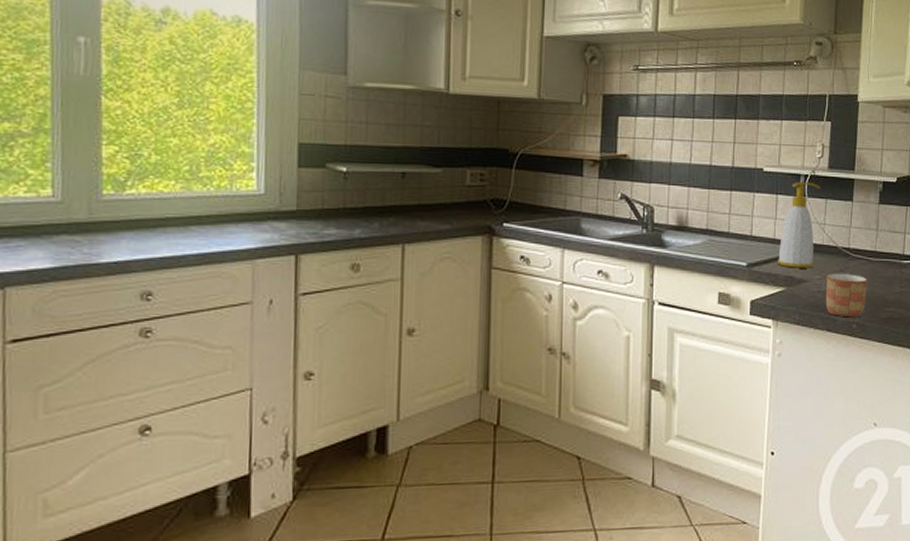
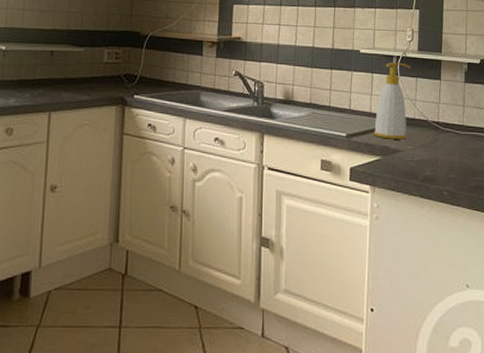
mug: present [825,273,867,318] -> none [418,144,456,185]

